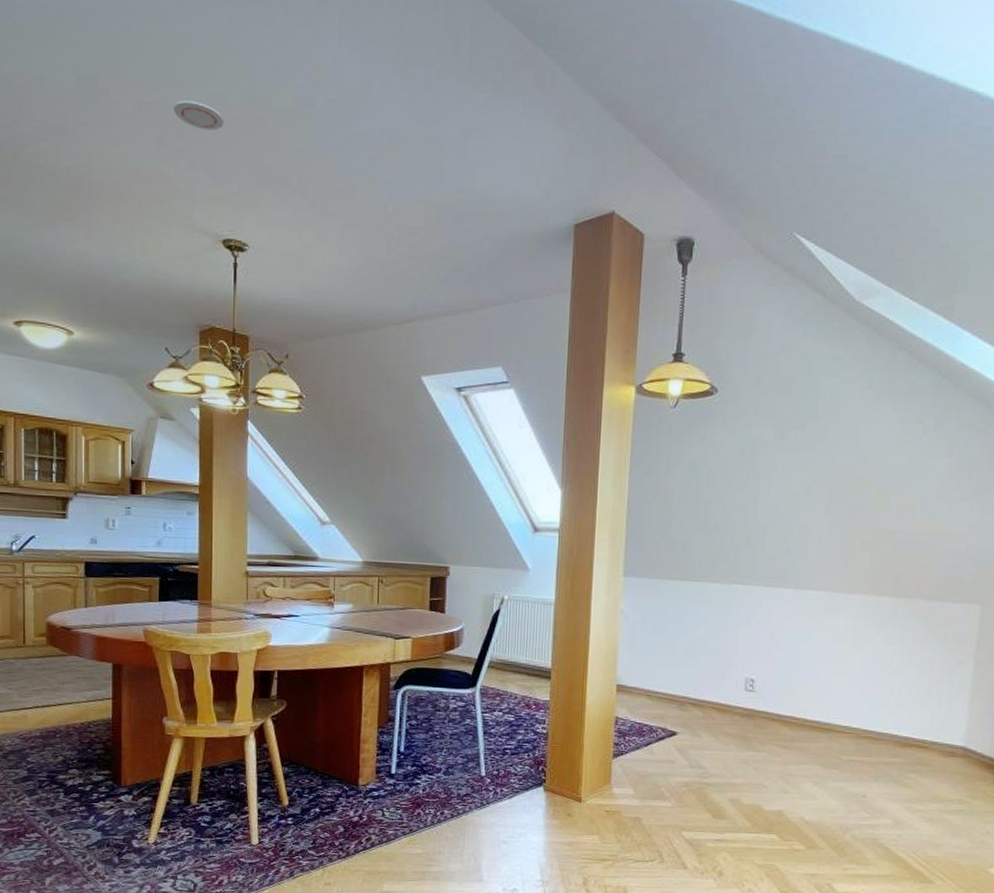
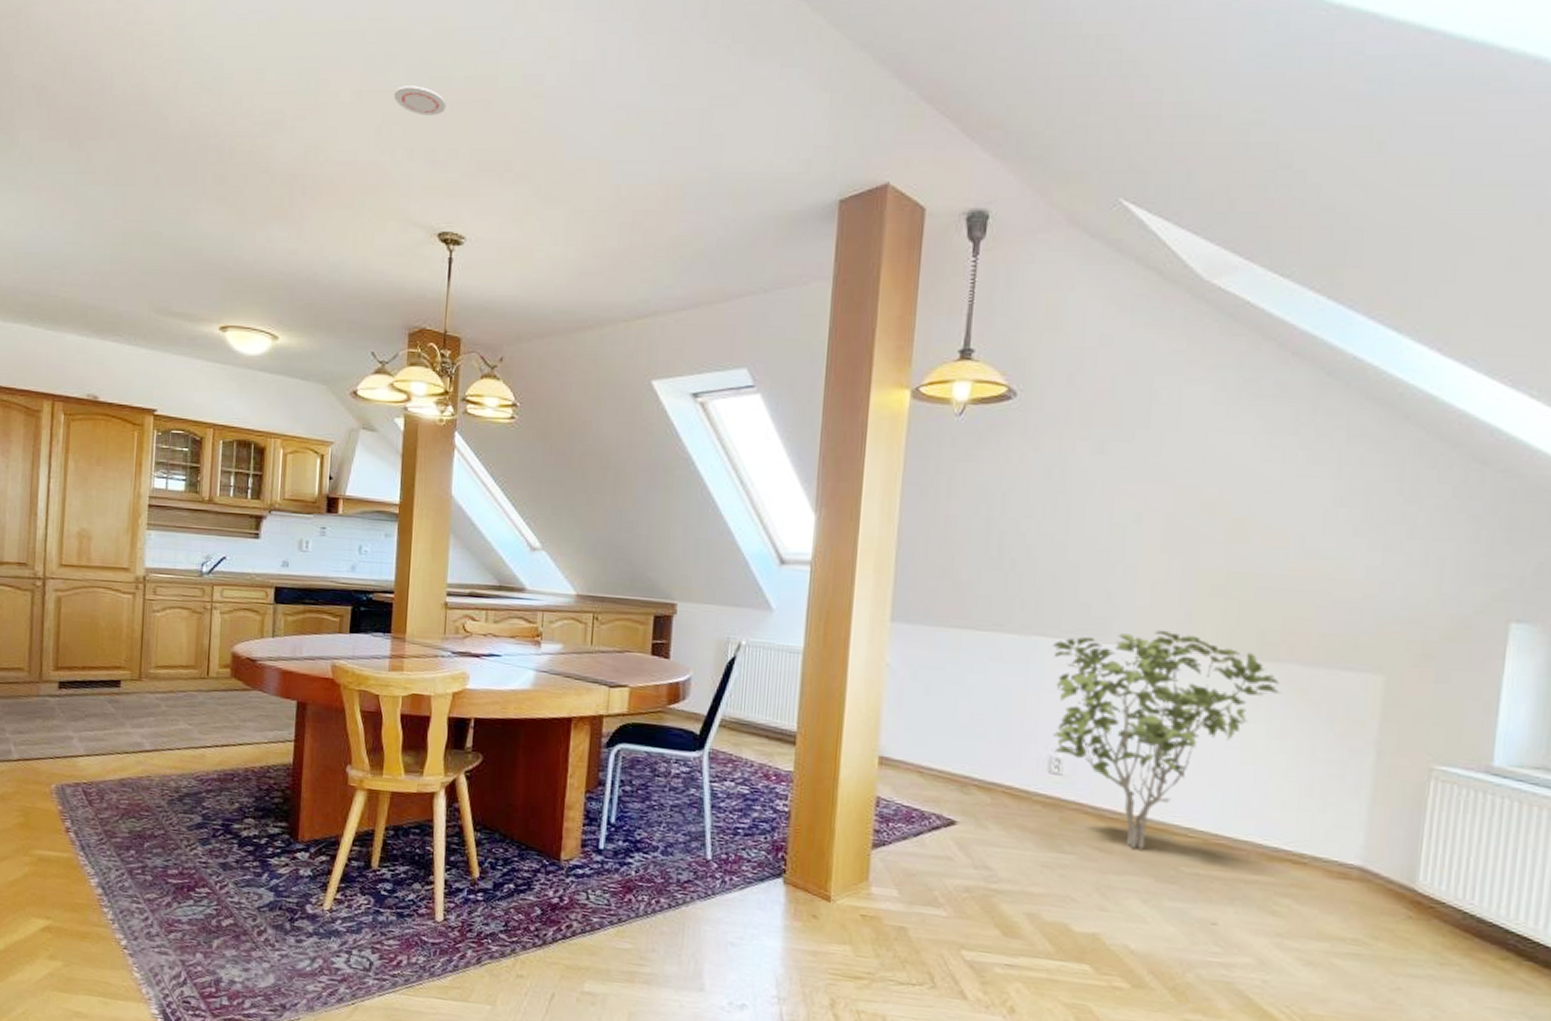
shrub: none [747,576,910,745] -> present [1052,629,1280,849]

